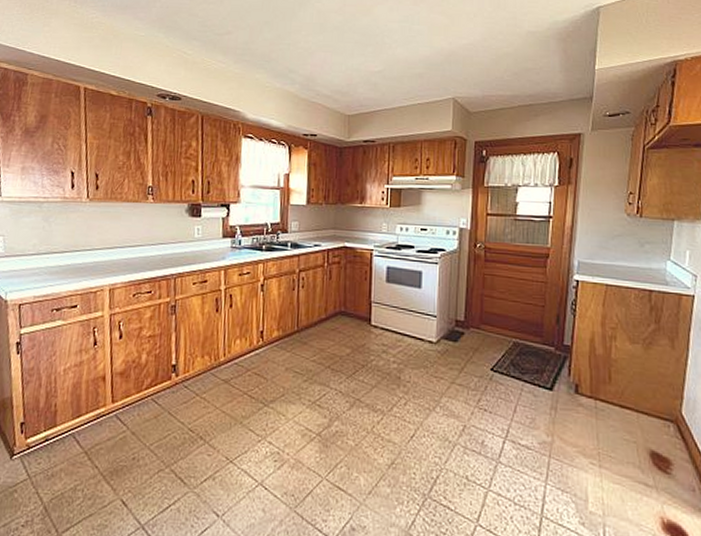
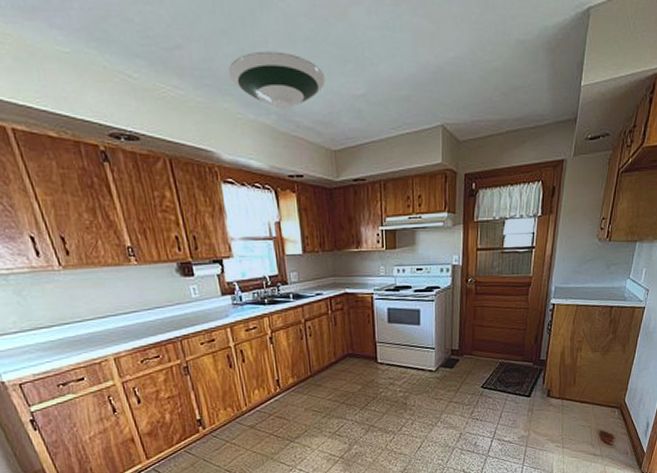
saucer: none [265,37,347,80] -> present [228,51,325,108]

